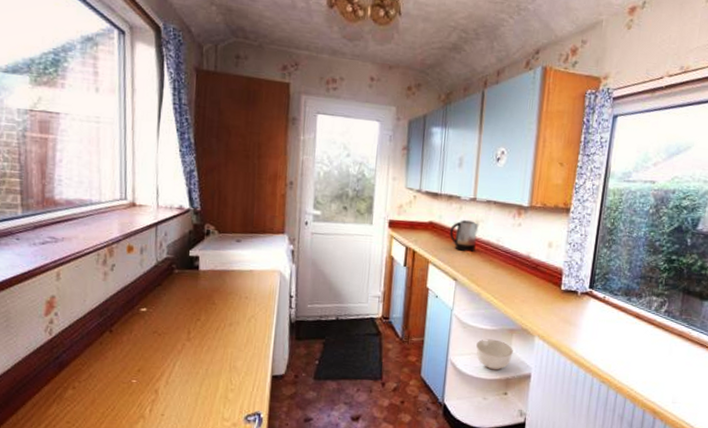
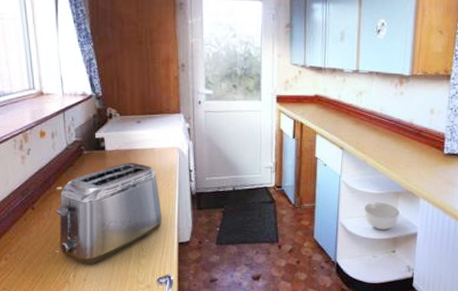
toaster: none [137,284,257,398] -> present [56,163,163,265]
kettle: present [450,219,479,252] -> none [335,91,362,121]

